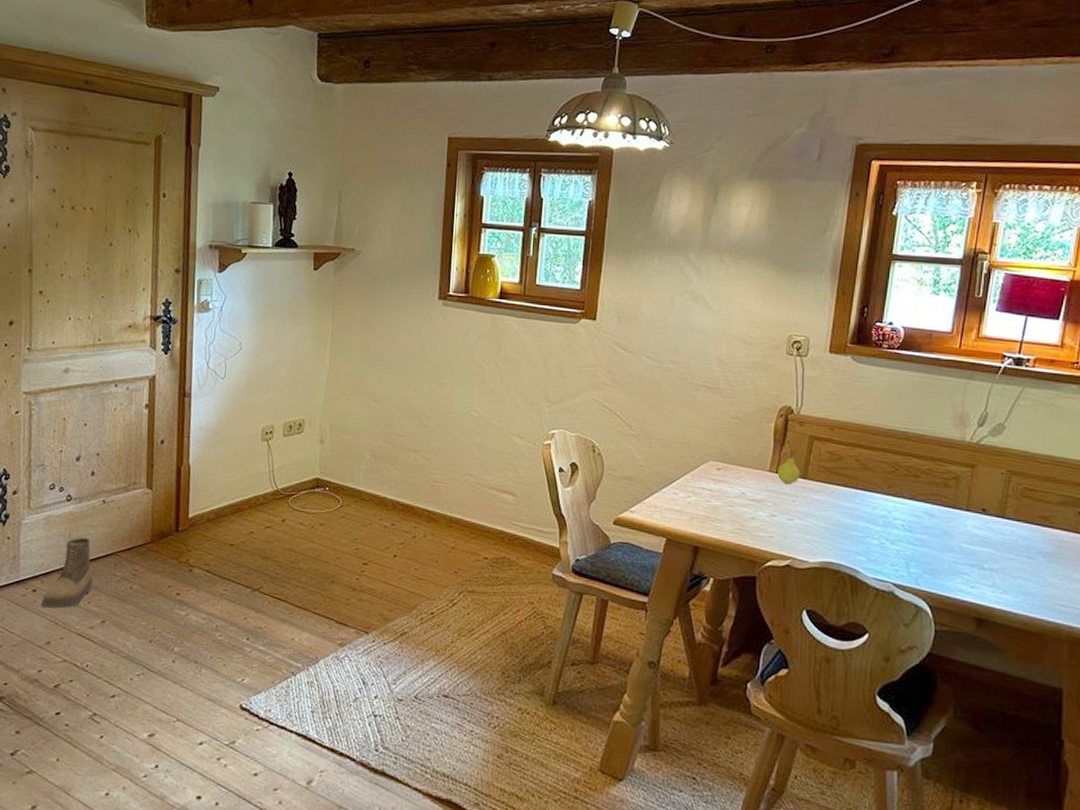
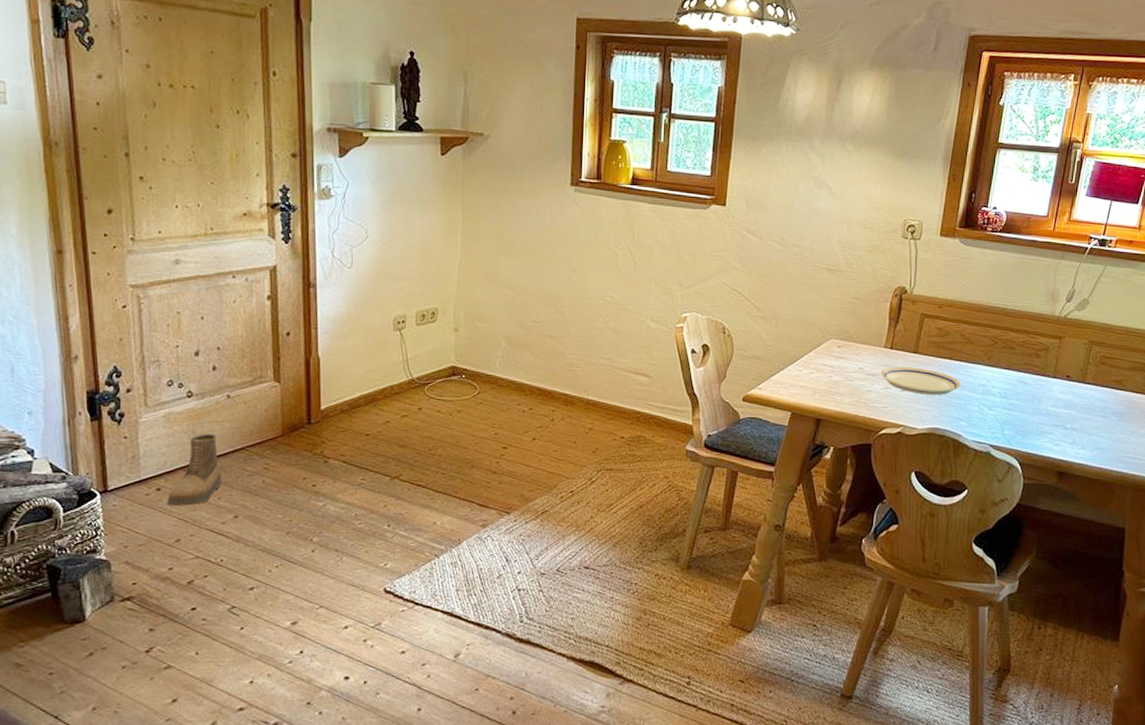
plate: none [766,492,857,526] -> present [881,366,961,395]
fruit: present [777,449,801,485] -> none [892,326,912,359]

